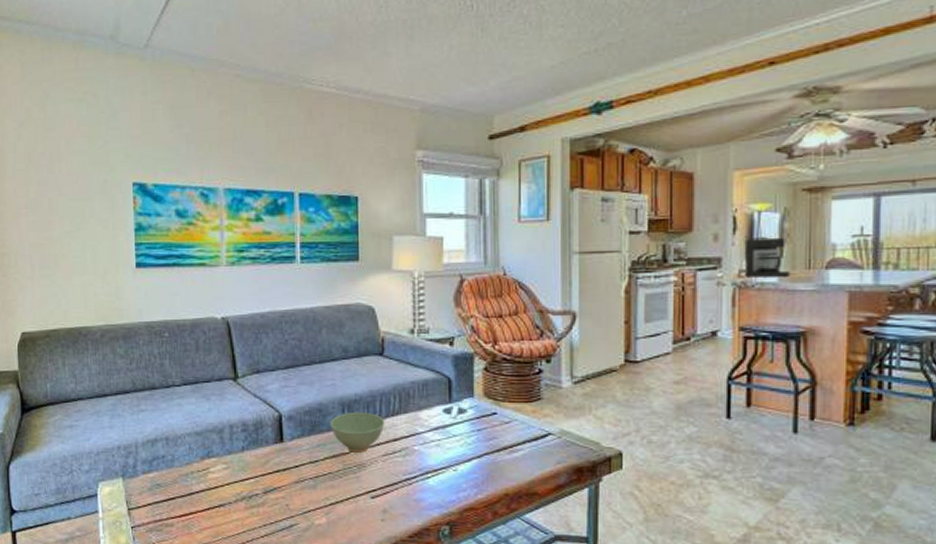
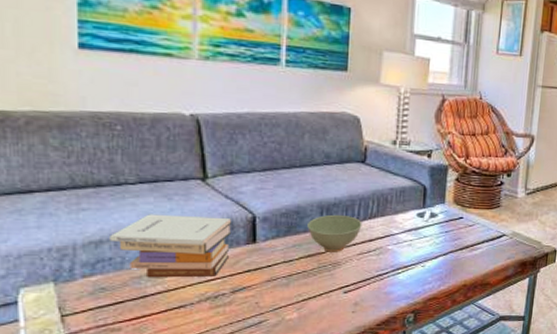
books: none [162,414,262,477] -> present [110,214,232,278]

